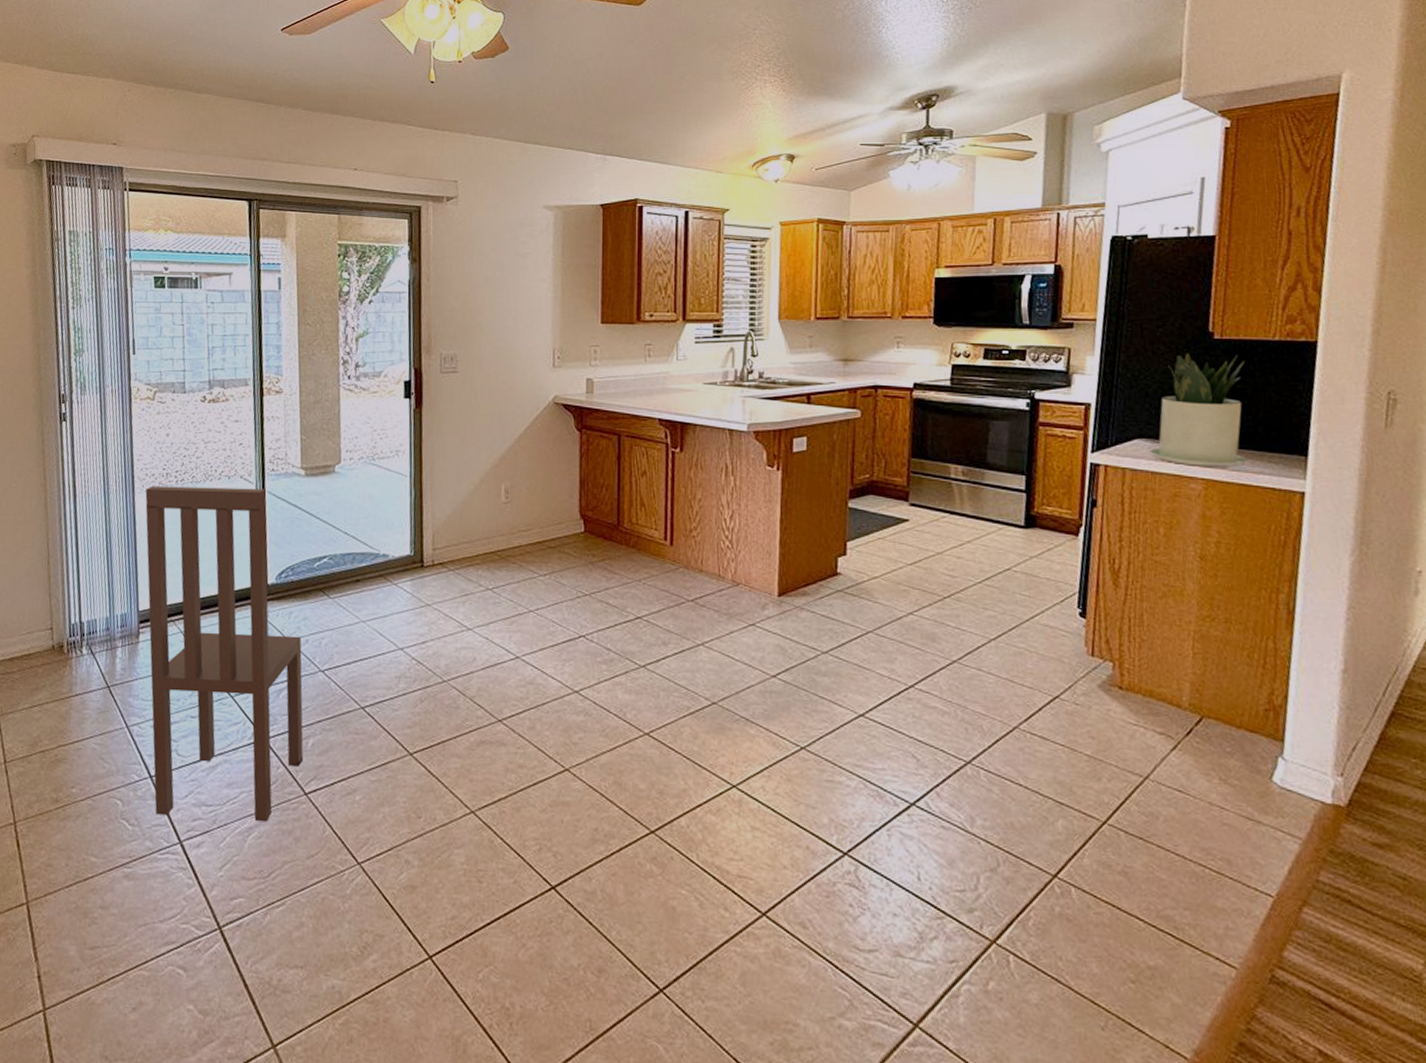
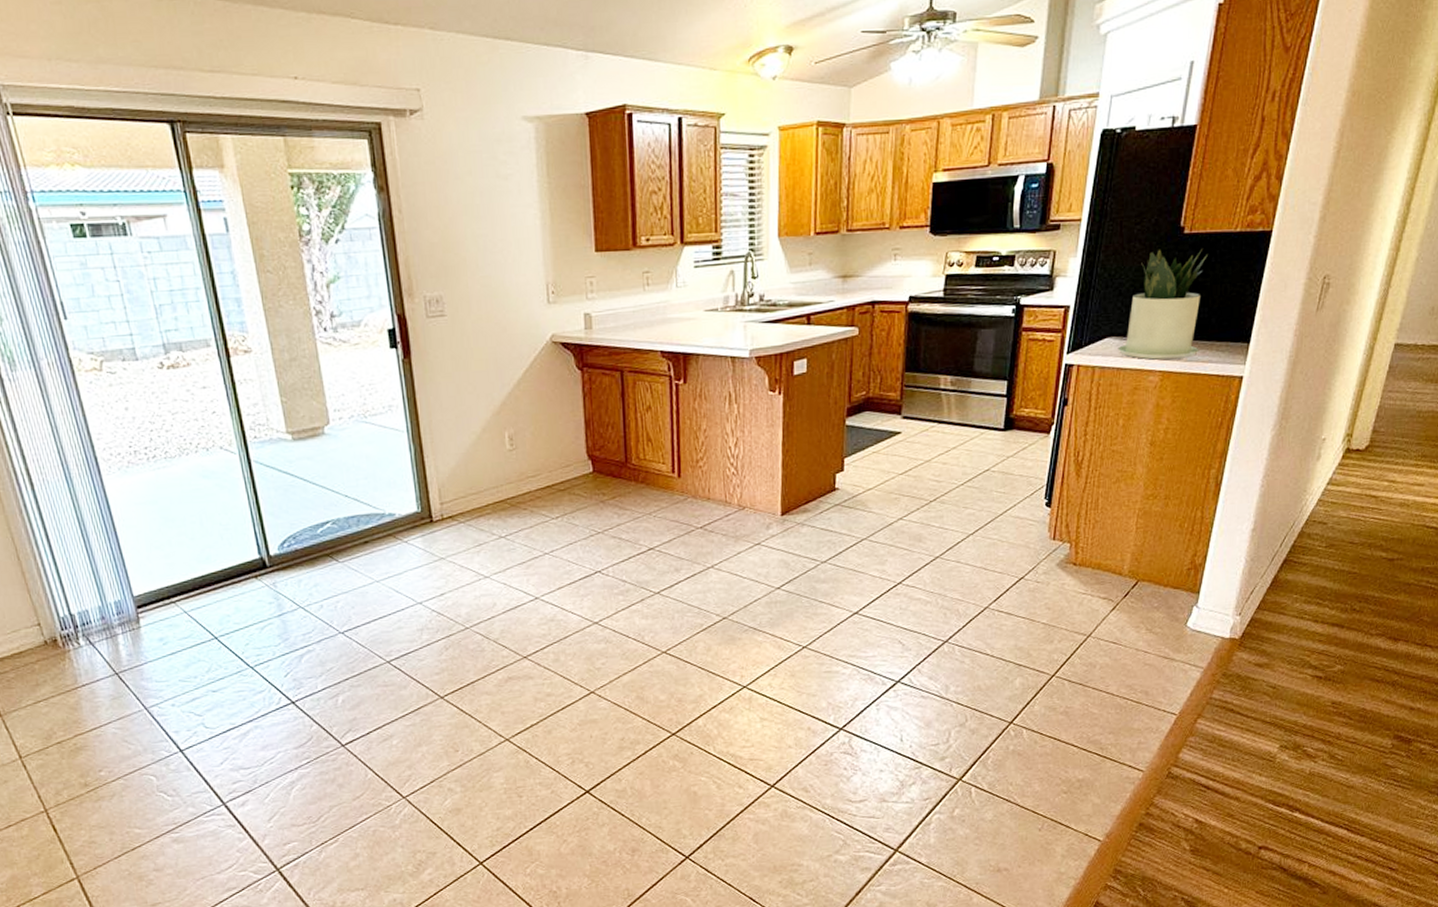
chair: present [145,486,304,822] -> none [114,458,335,784]

